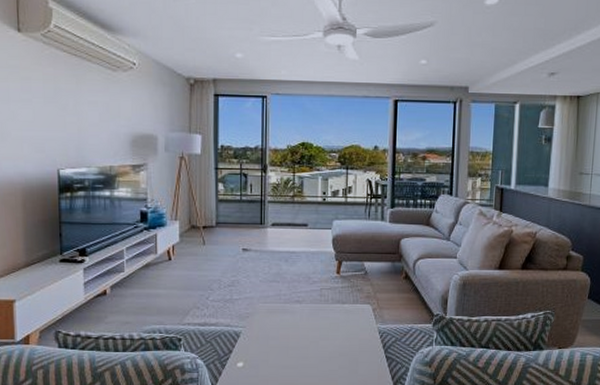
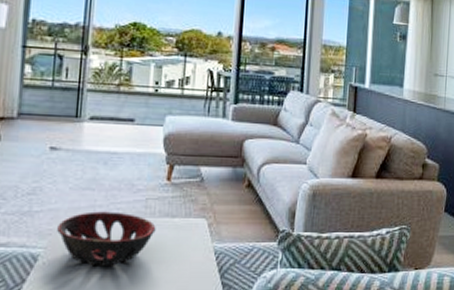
decorative bowl: none [253,299,330,342] -> present [57,211,156,267]

